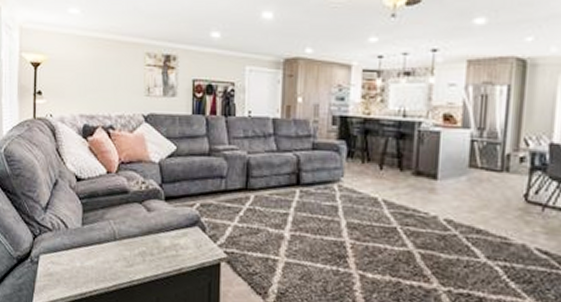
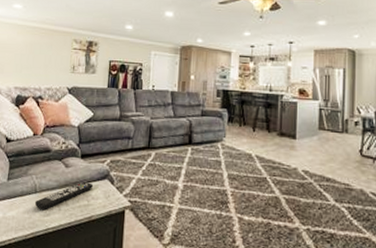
remote control: none [114,229,182,259] -> present [34,182,94,209]

